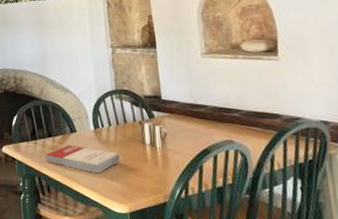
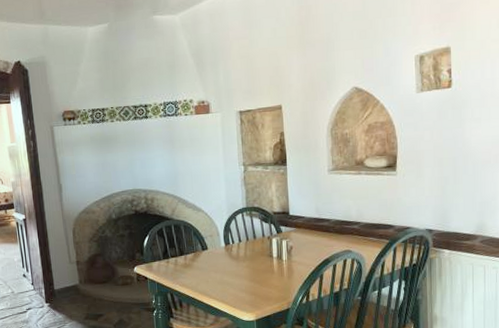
book: present [45,144,121,174] -> none [177,261,250,287]

